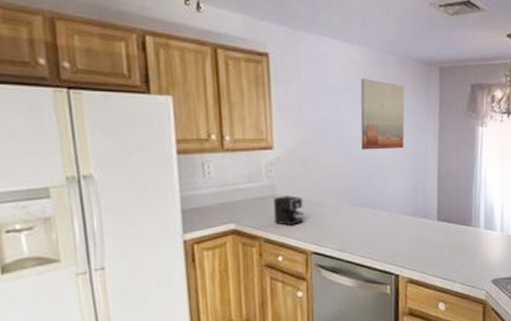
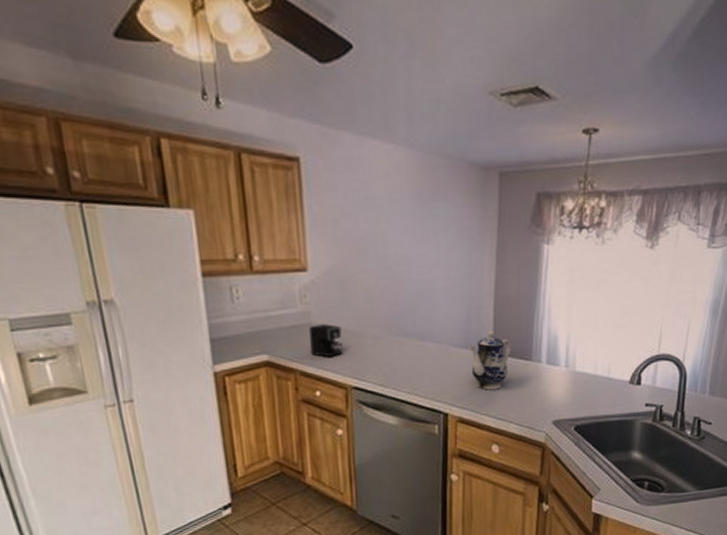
wall art: present [360,78,405,150] -> none [405,186,457,272]
teapot: none [417,199,454,253] -> present [469,329,511,390]

